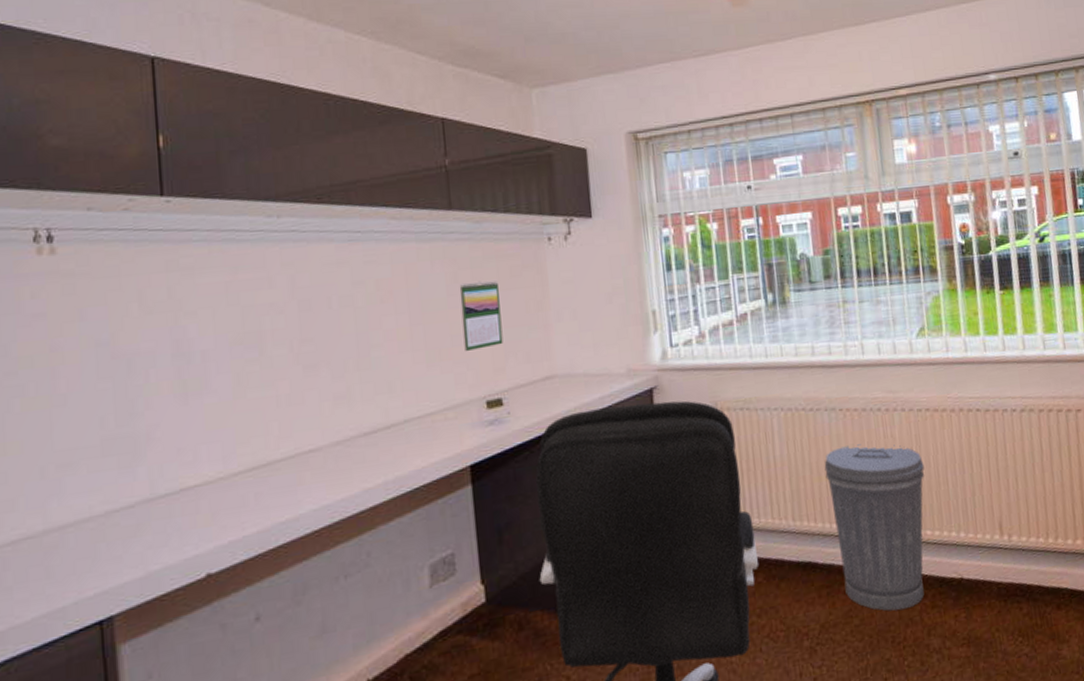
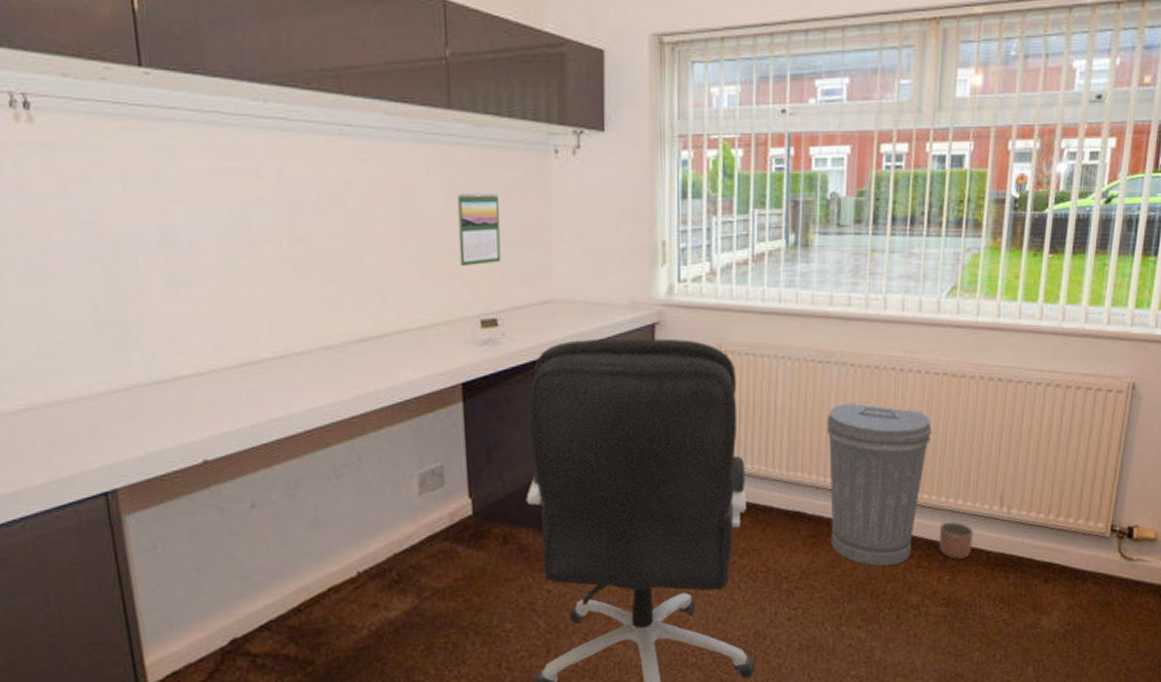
planter: none [947,555,982,595] -> present [938,521,974,560]

